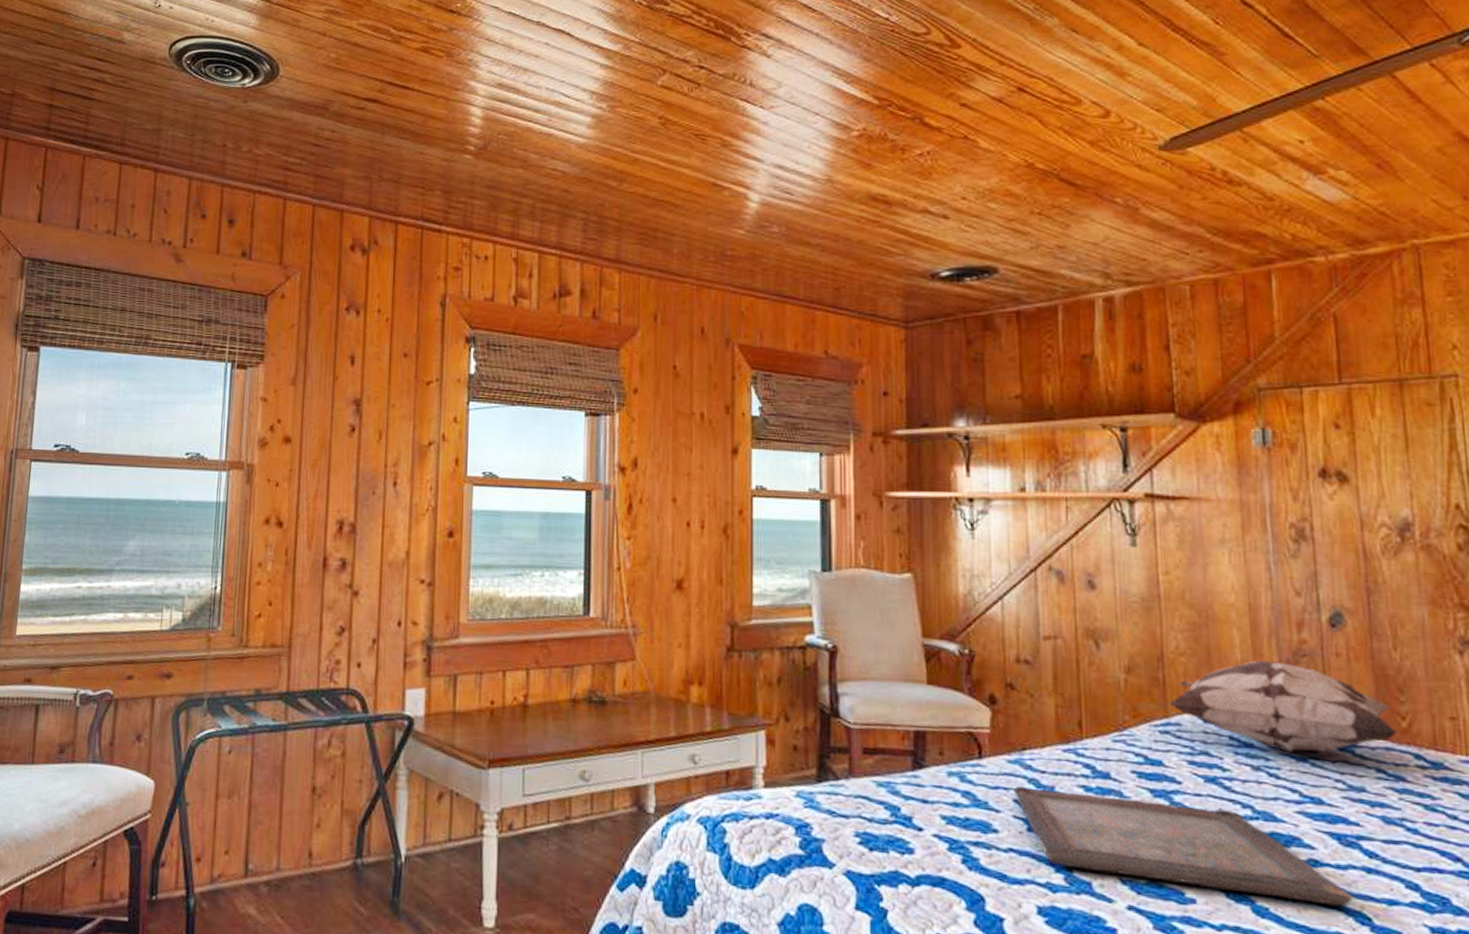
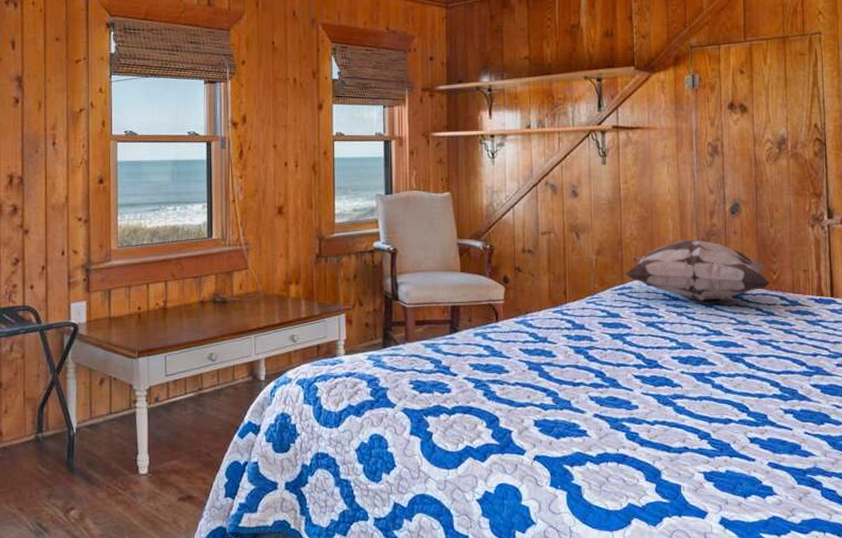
serving tray: present [1014,785,1353,907] -> none [520,338,737,402]

